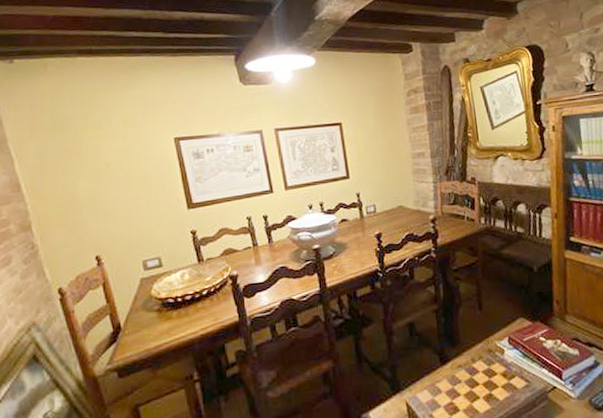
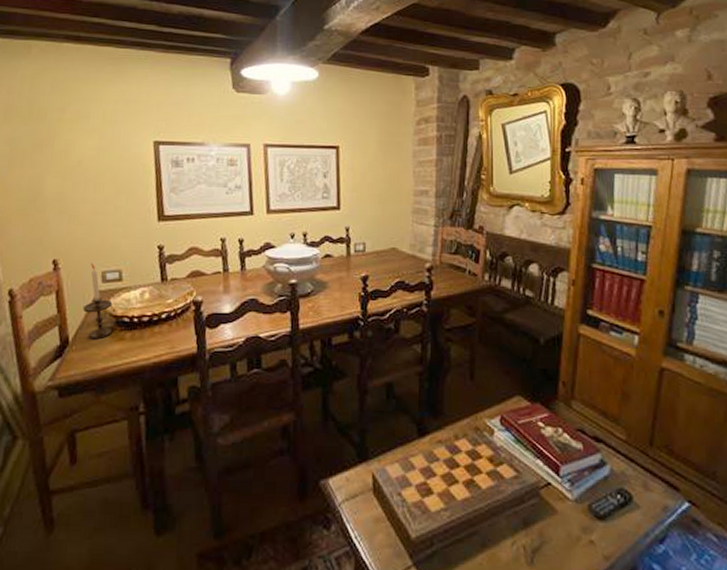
candlestick: none [130,254,160,323] -> present [83,263,113,340]

